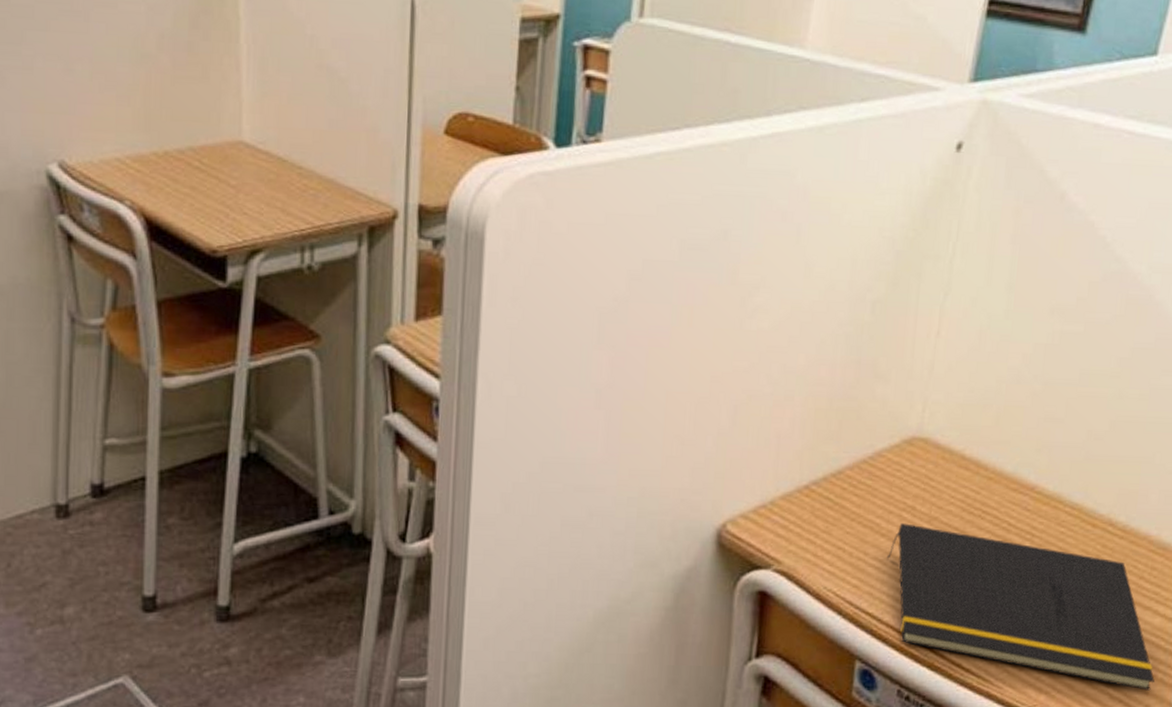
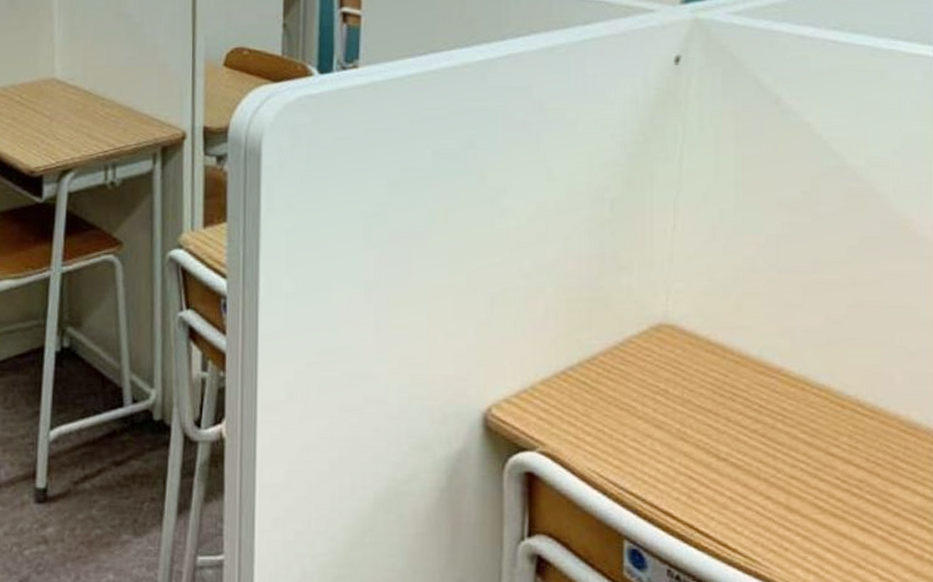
notepad: present [886,523,1155,691] -> none [645,406,922,571]

